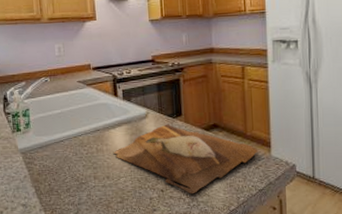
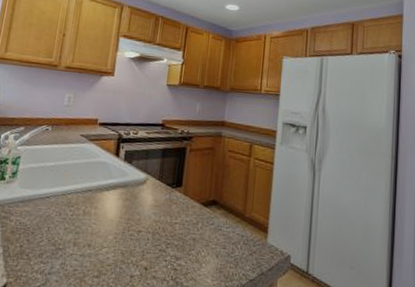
cutting board: present [113,124,259,193] -> none [101,193,256,276]

